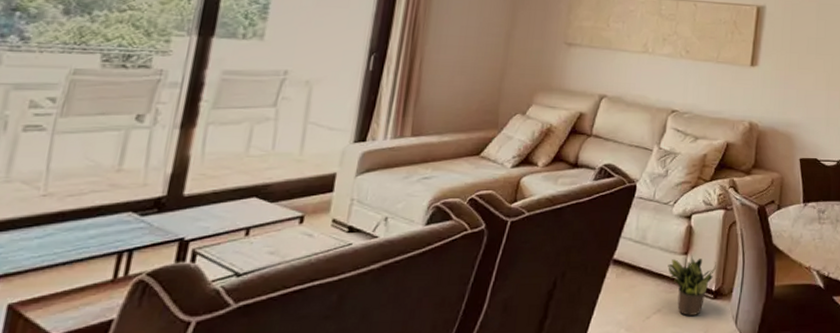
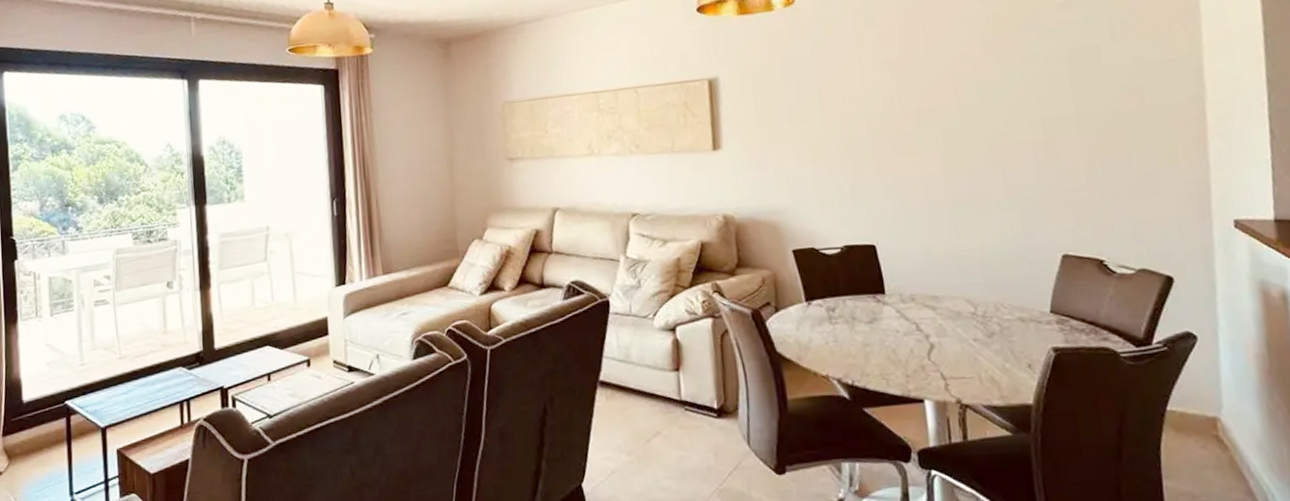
potted plant: present [668,255,716,316] -> none [659,371,714,437]

